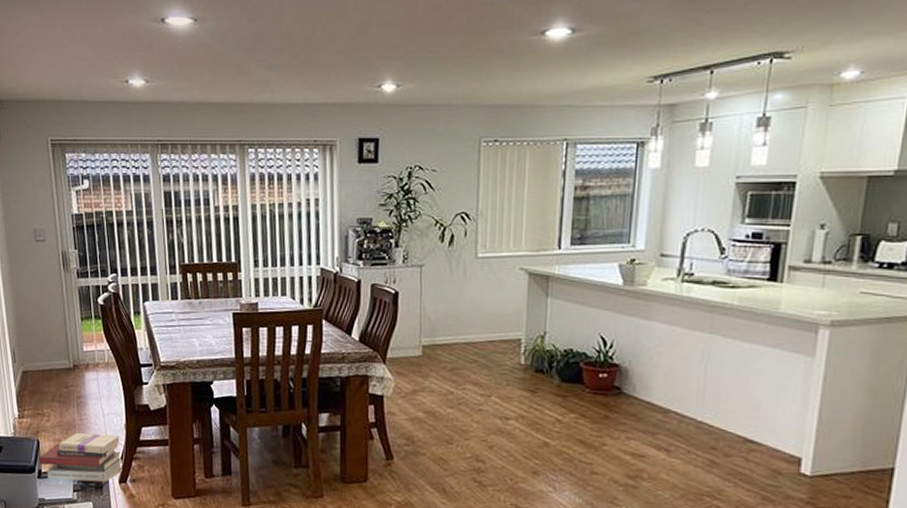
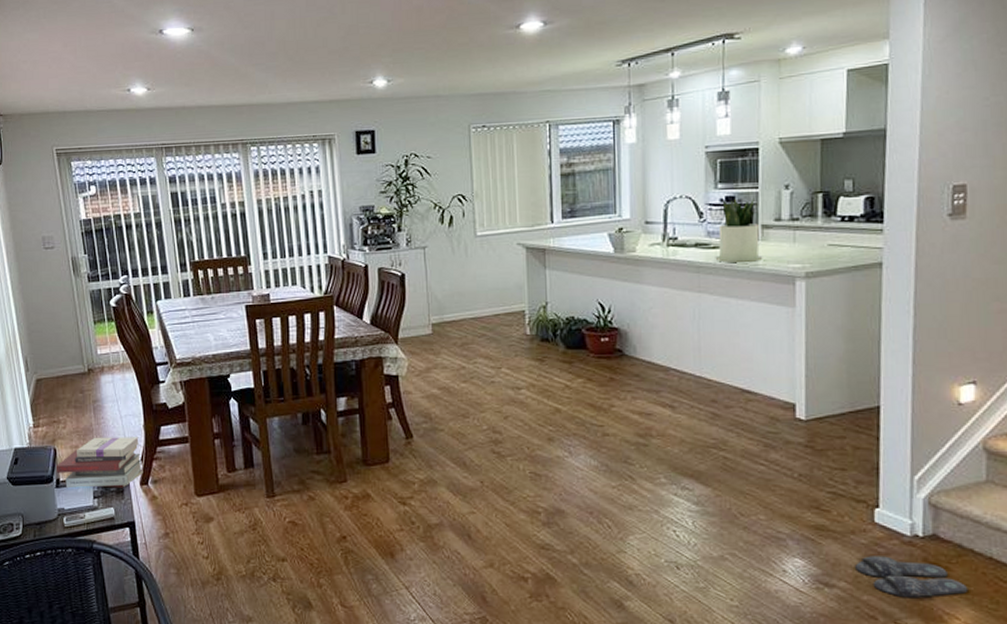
planter: none [732,235,789,306] -> present [715,197,763,264]

